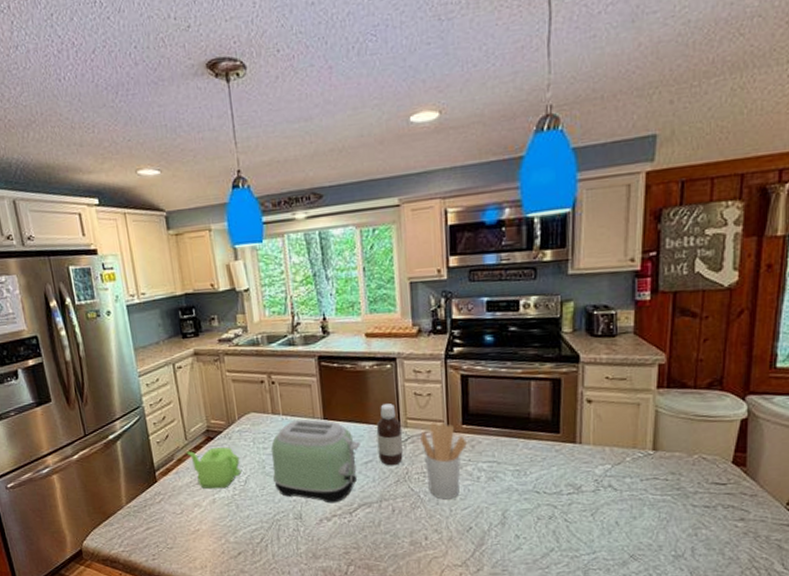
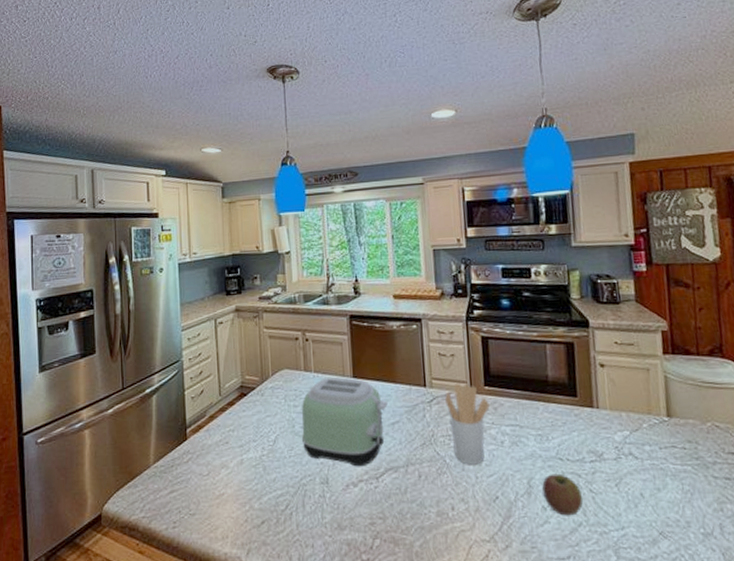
teapot: present [186,447,241,489] -> none [218,404,271,449]
bottle: present [376,403,403,466] -> none [403,363,429,428]
apple: none [517,505,556,543] -> present [542,473,583,516]

